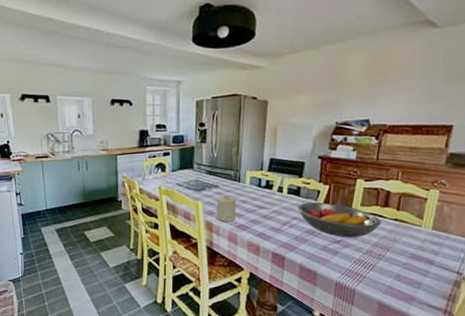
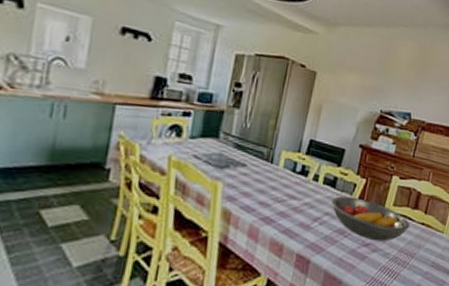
candle: present [215,194,237,222] -> none [236,176,266,213]

